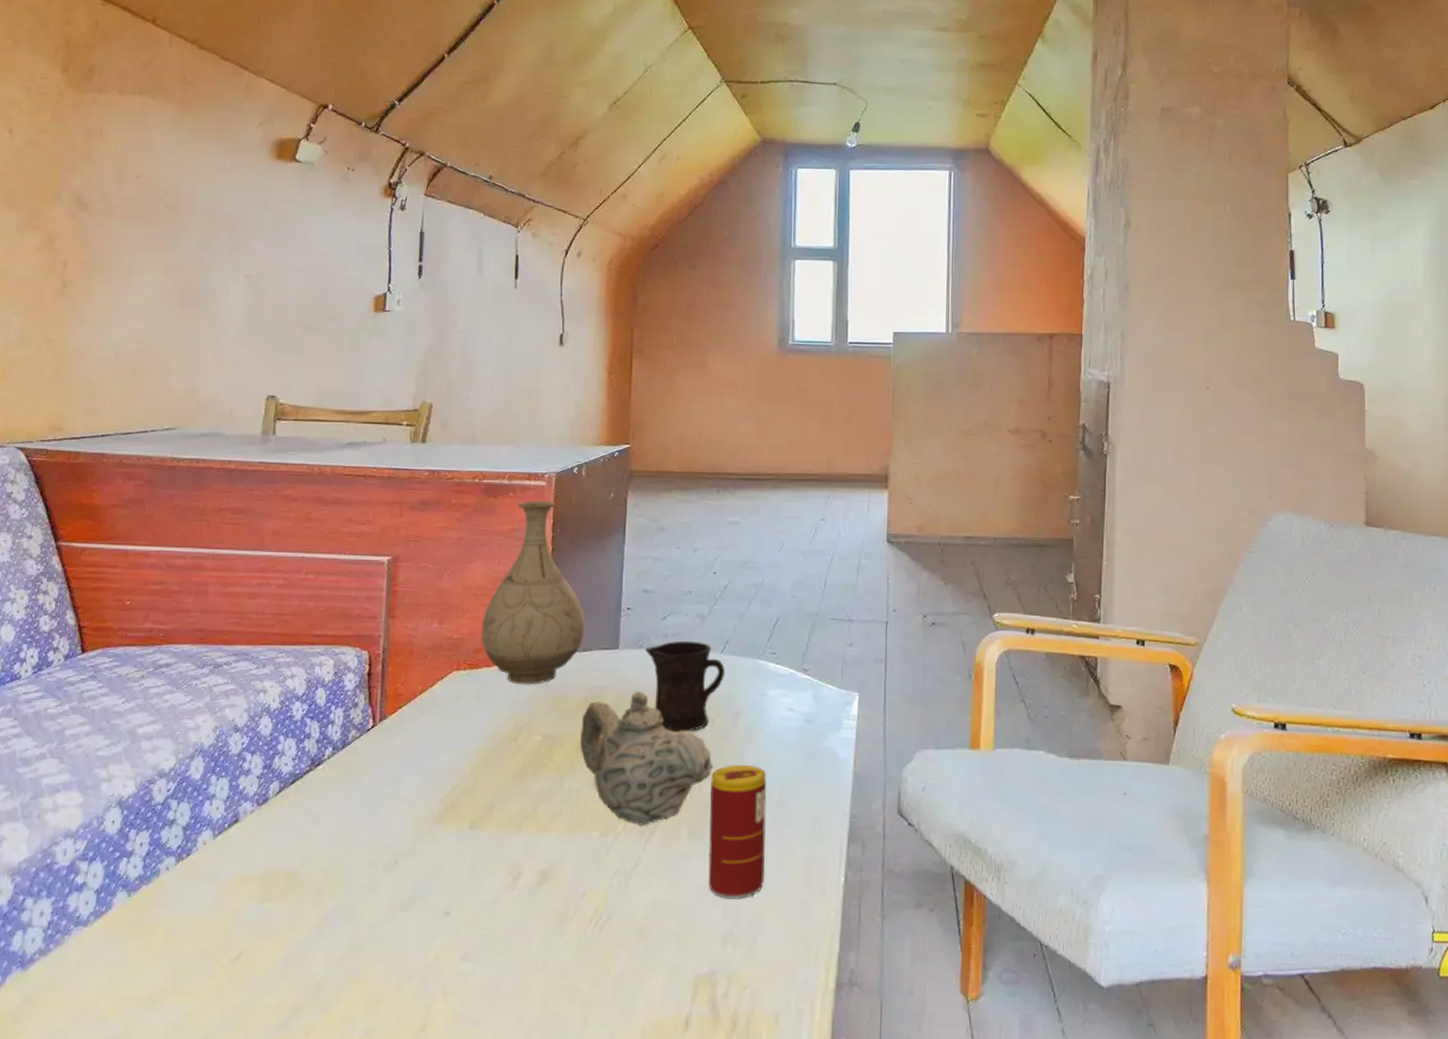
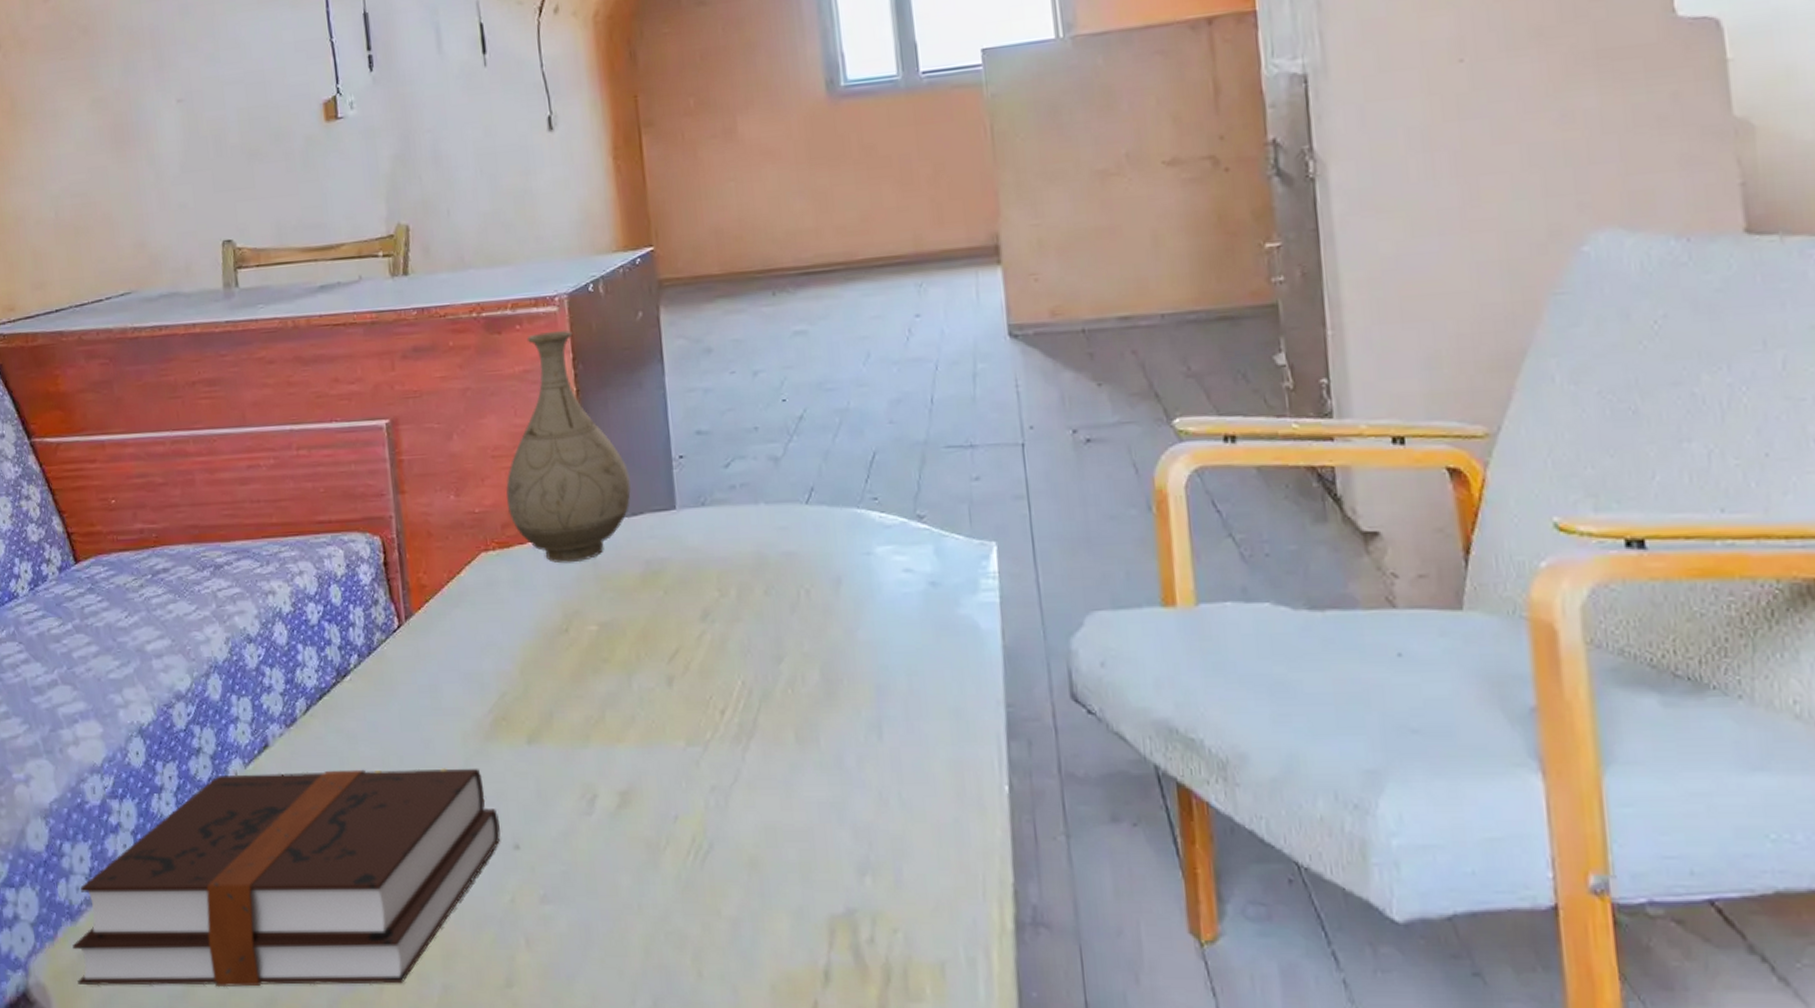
hardback book: none [18,844,435,1030] -> present [72,768,501,988]
teapot: present [579,690,713,825] -> none [642,560,816,730]
mug: present [645,640,726,733] -> none [709,491,816,611]
beverage can: present [708,764,767,899] -> none [815,645,902,819]

